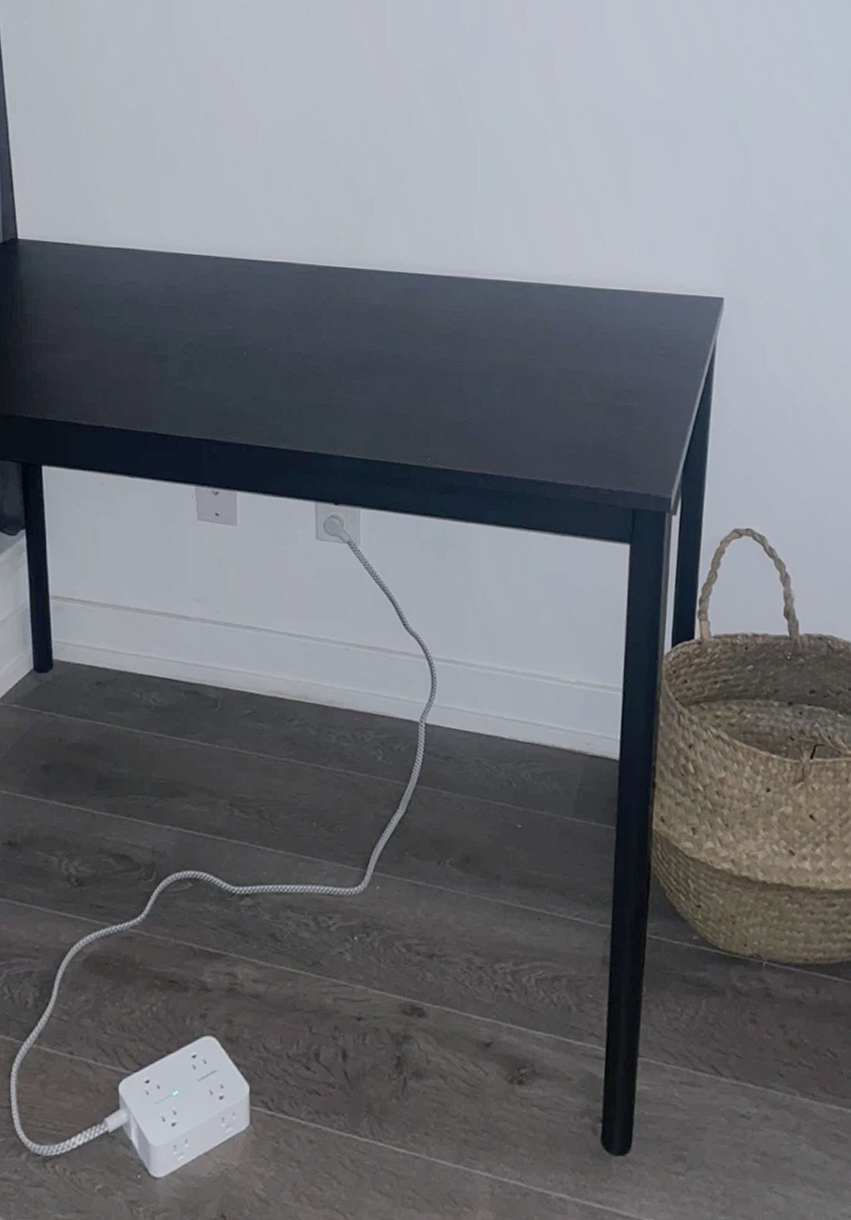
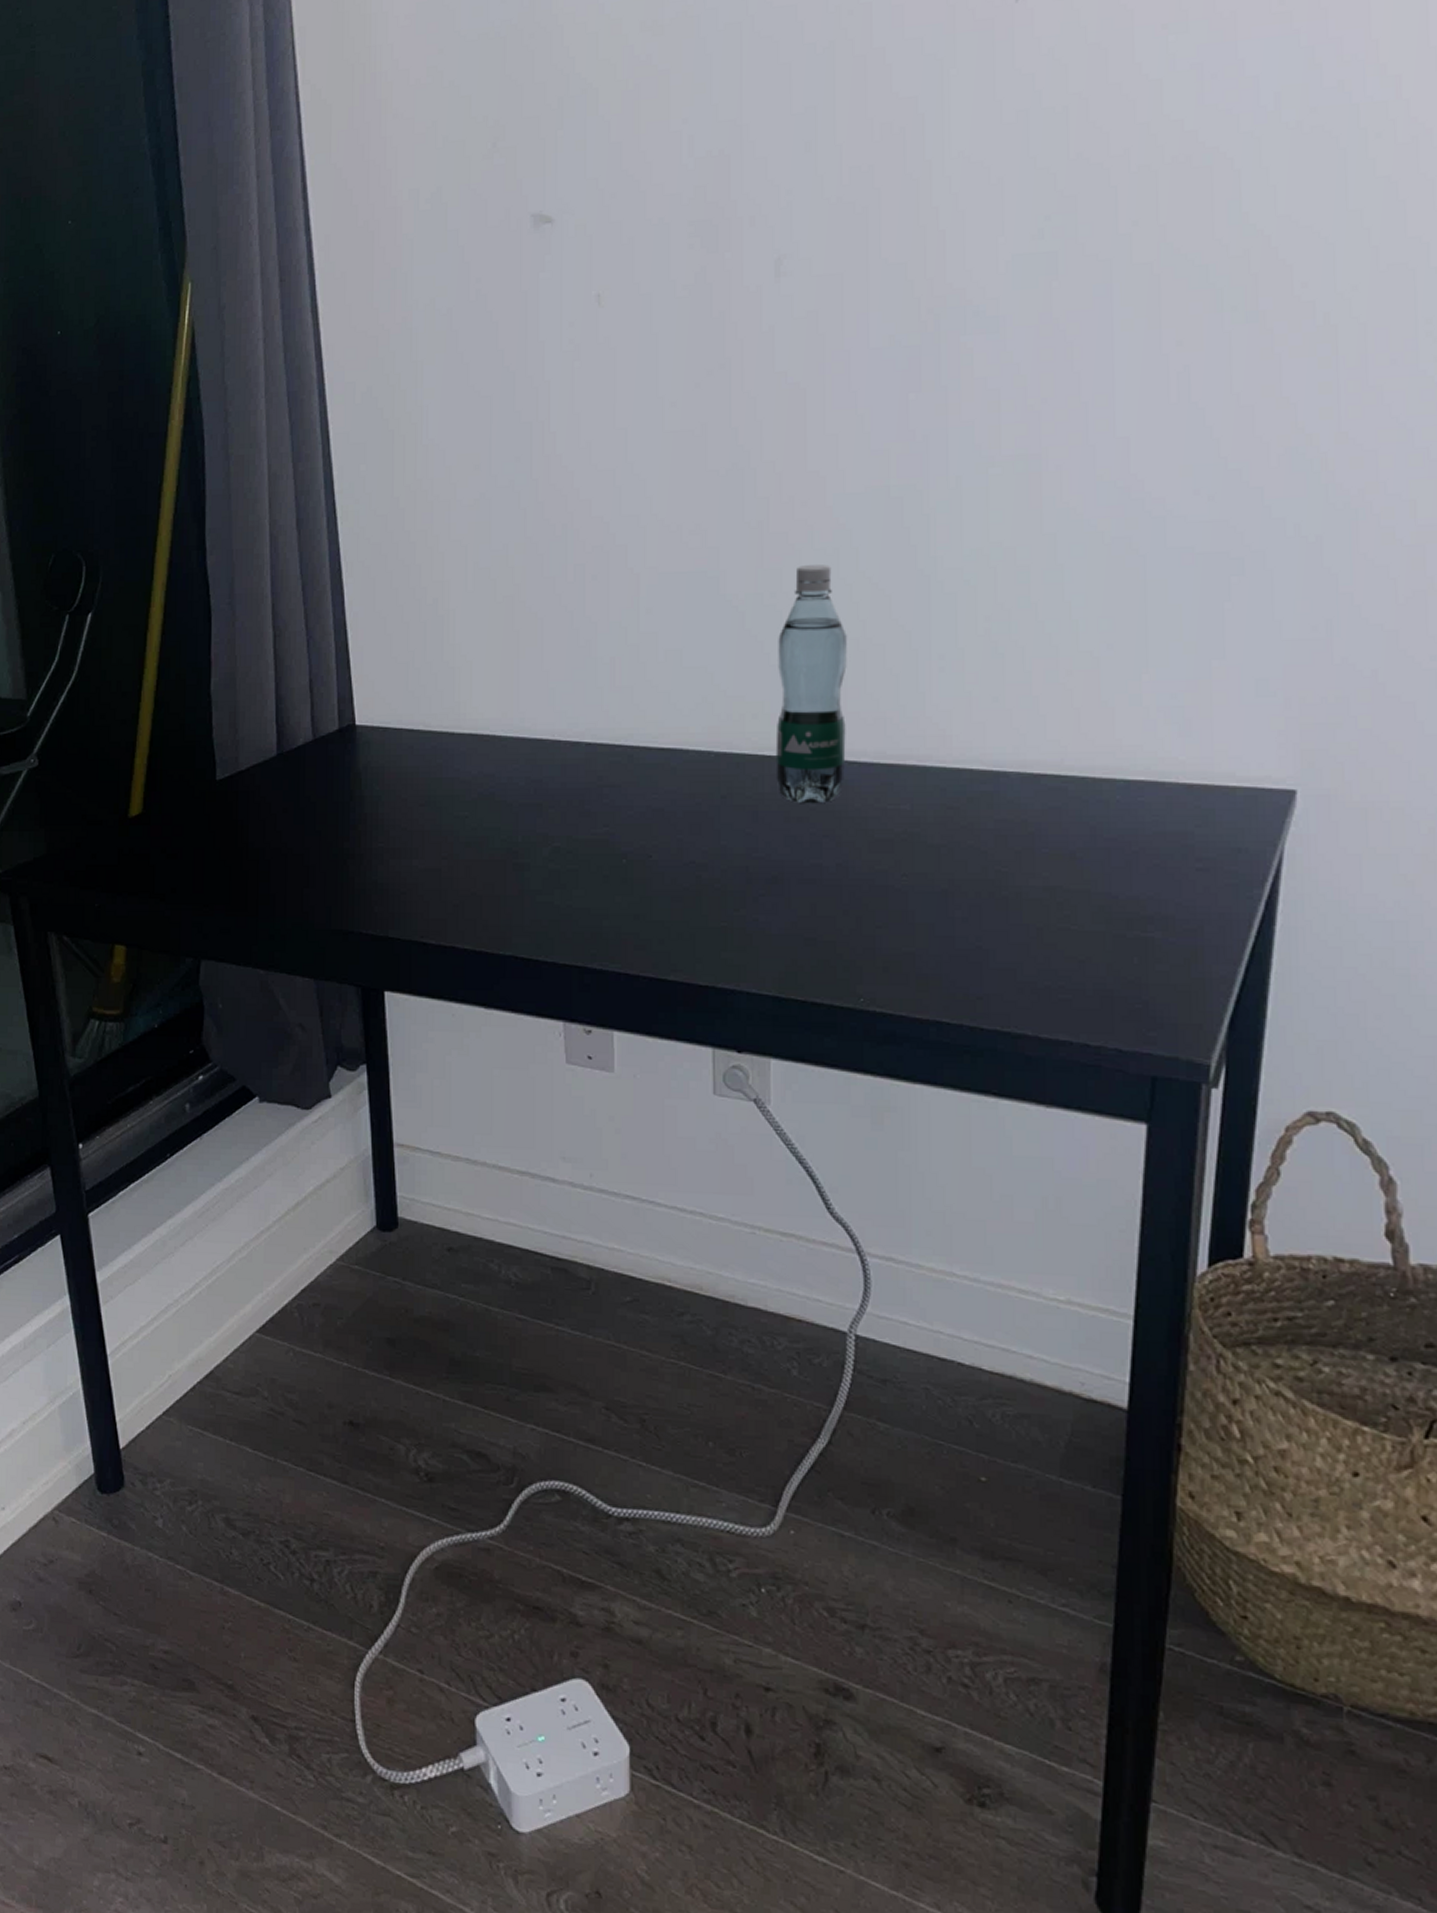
bottle: none [363,121,417,307] -> present [775,565,848,804]

